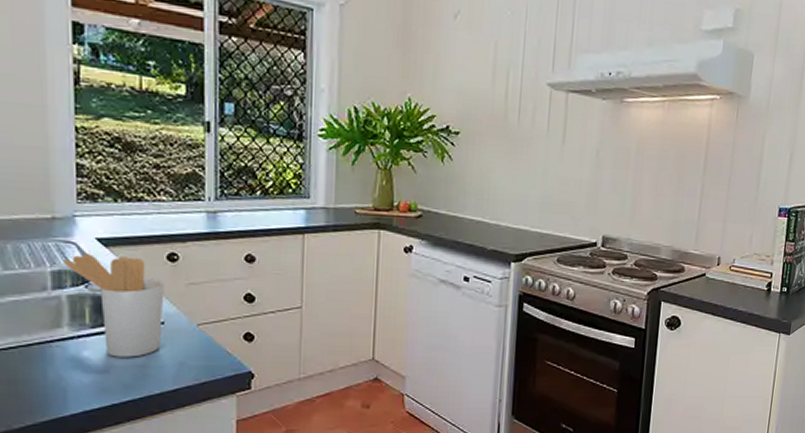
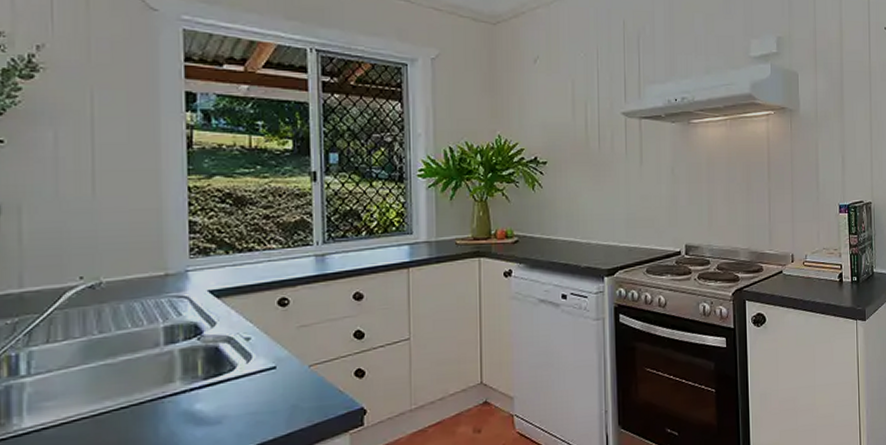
utensil holder: present [63,254,164,357] -> none [175,305,276,407]

